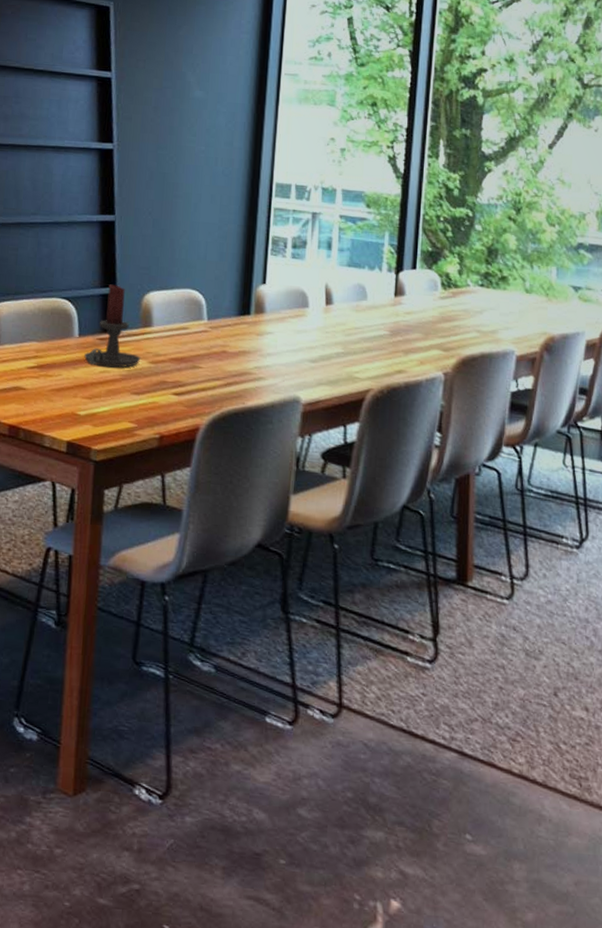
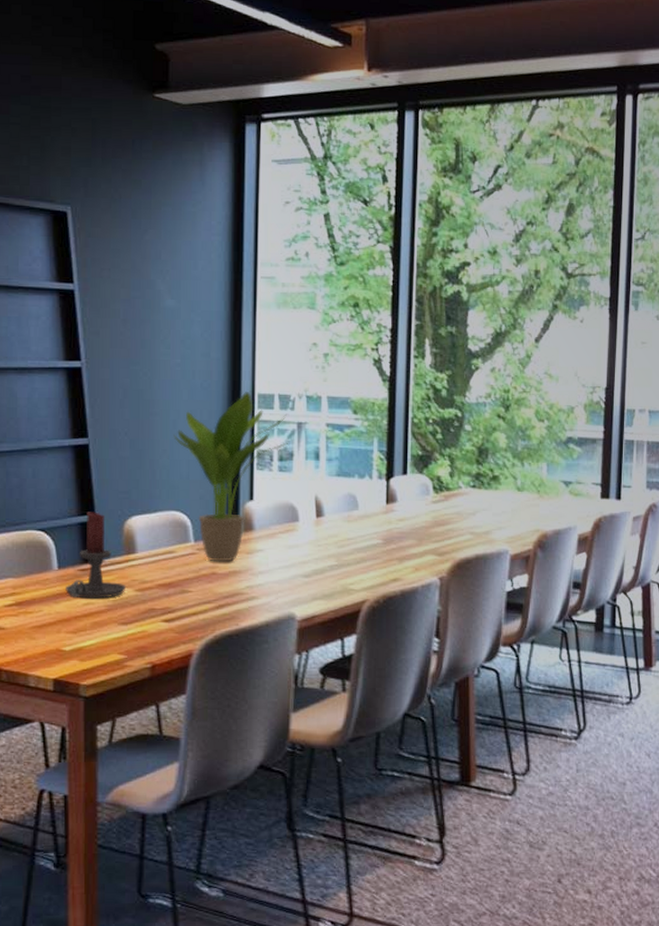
potted plant: none [194,180,307,342] -> present [173,392,293,562]

